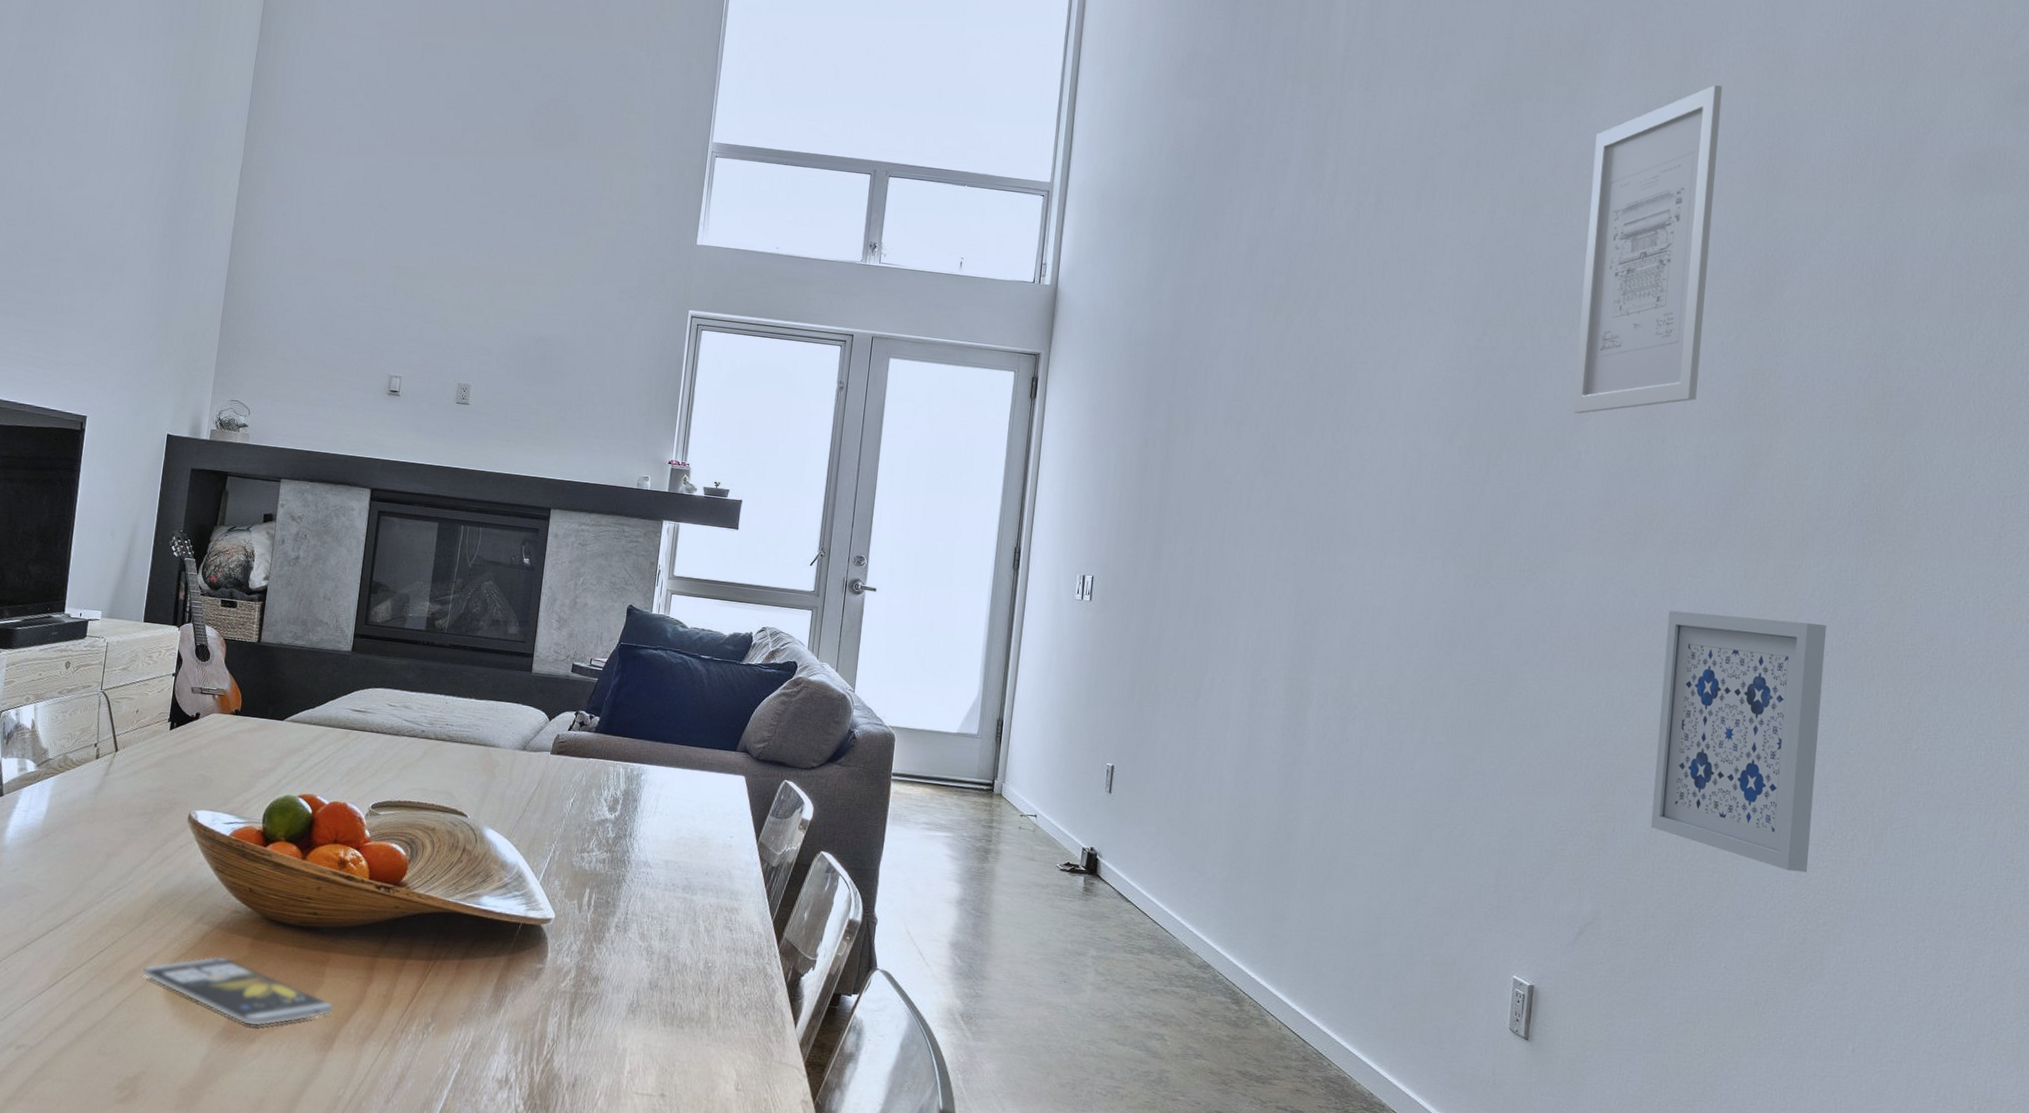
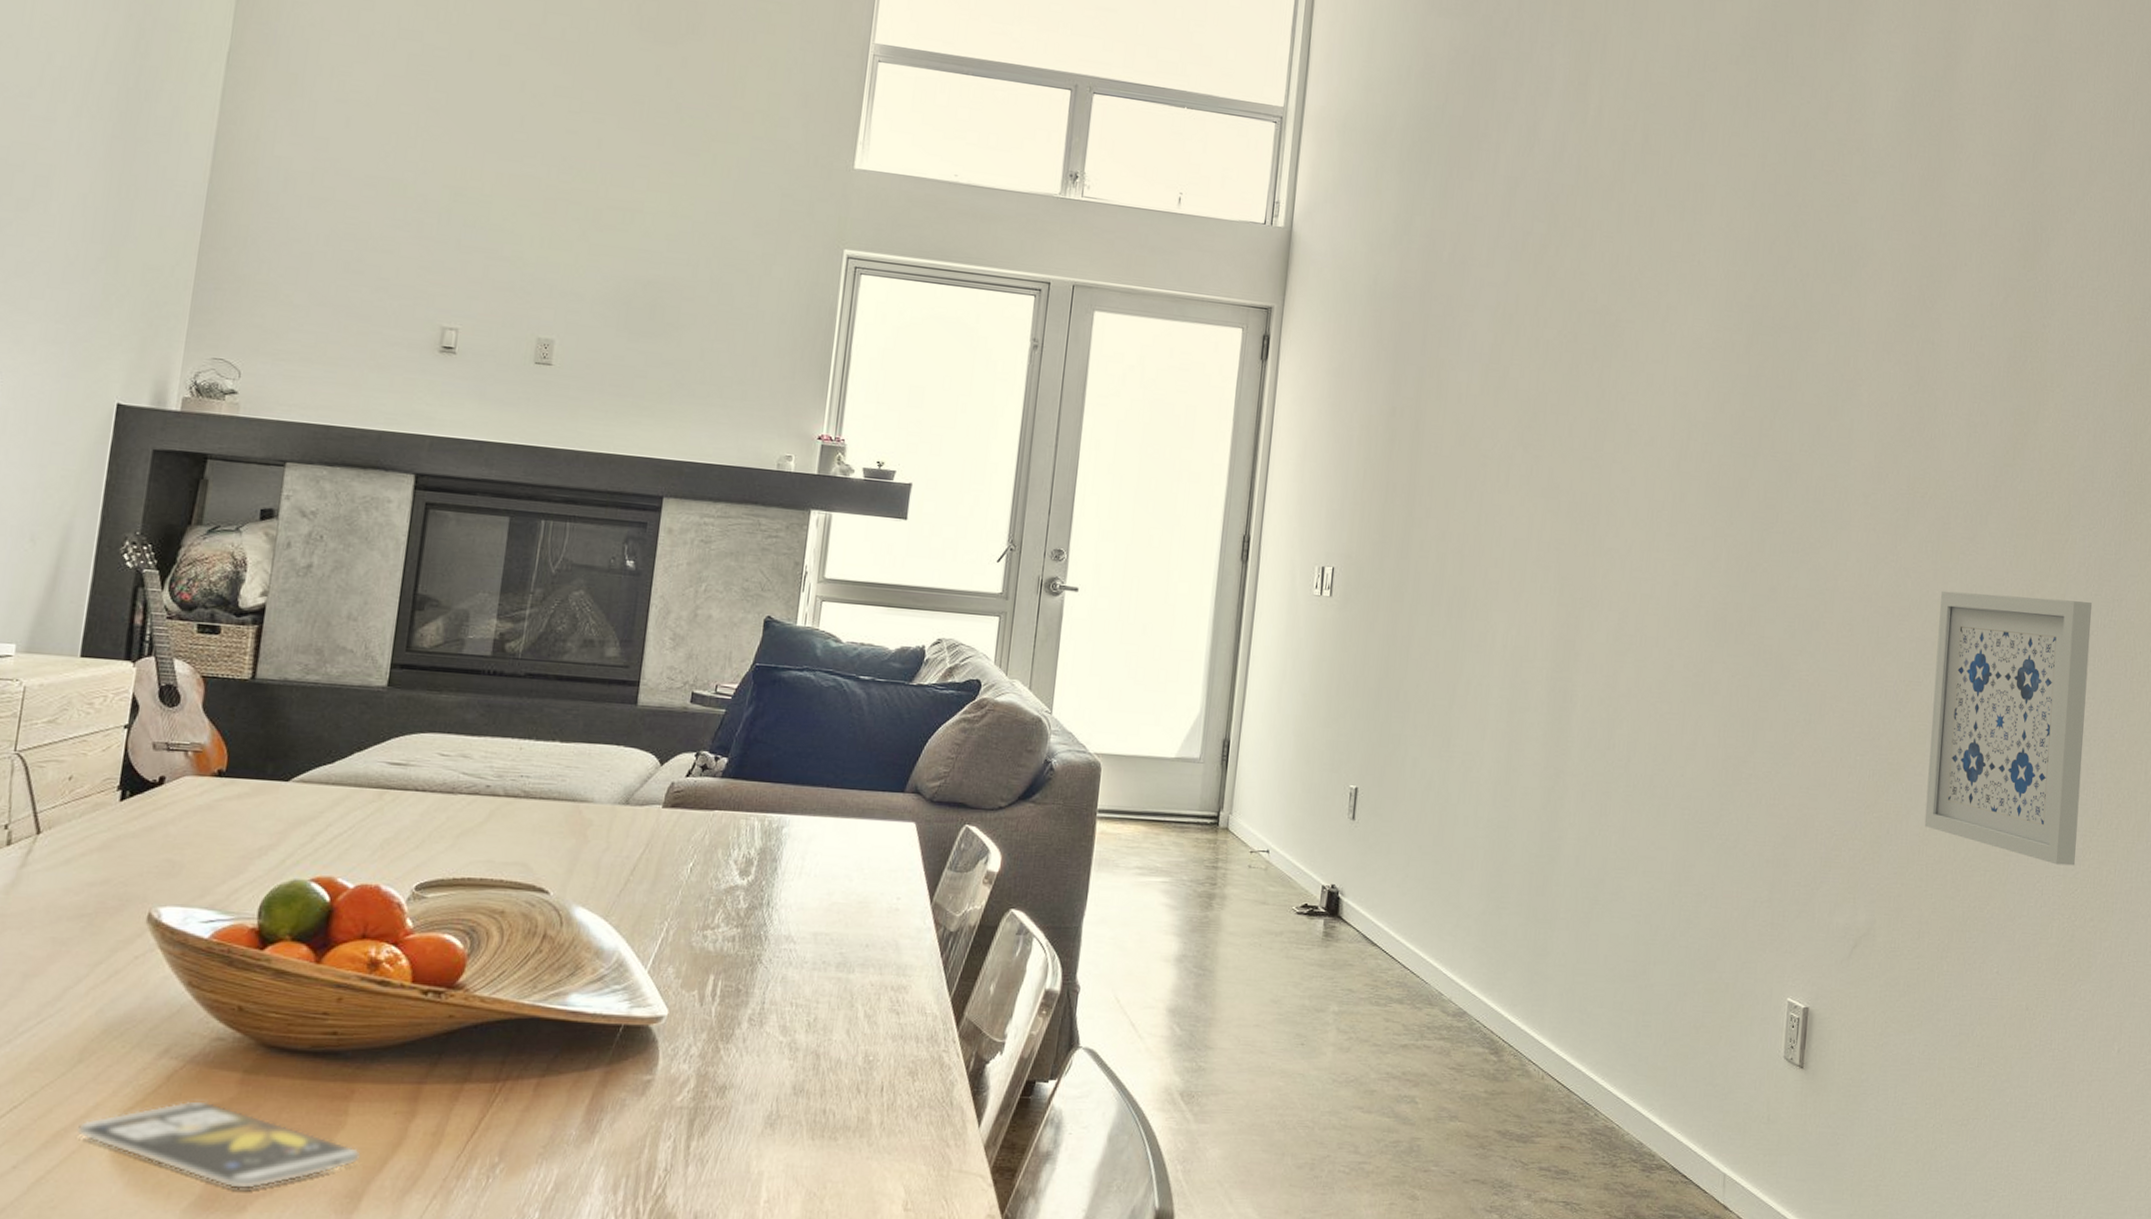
wall art: present [1572,85,1723,414] -> none [1845,27,1991,379]

